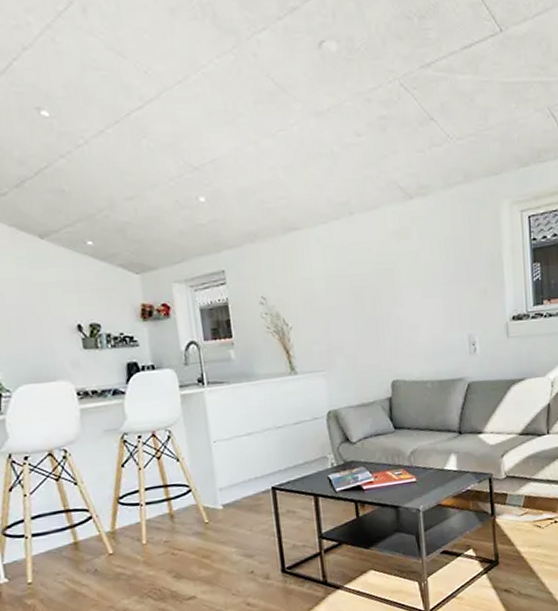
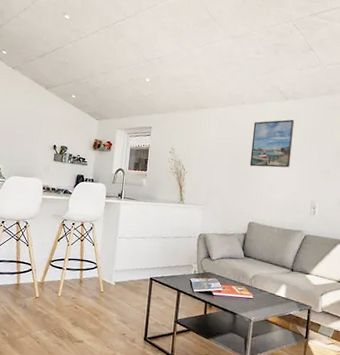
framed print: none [372,225,432,303] -> present [249,119,295,168]

